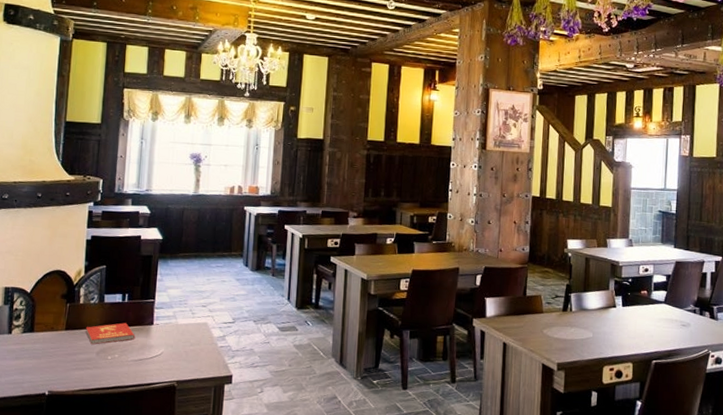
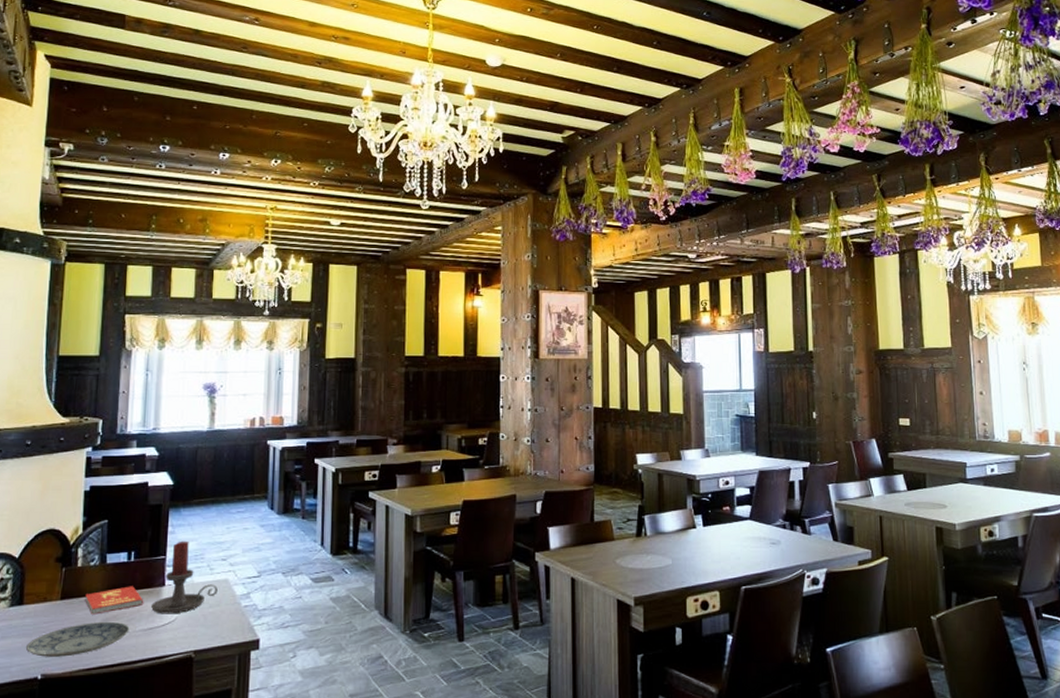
plate: none [36,351,123,378] -> present [26,621,130,657]
candle holder: none [142,287,198,349] -> present [151,541,218,614]

